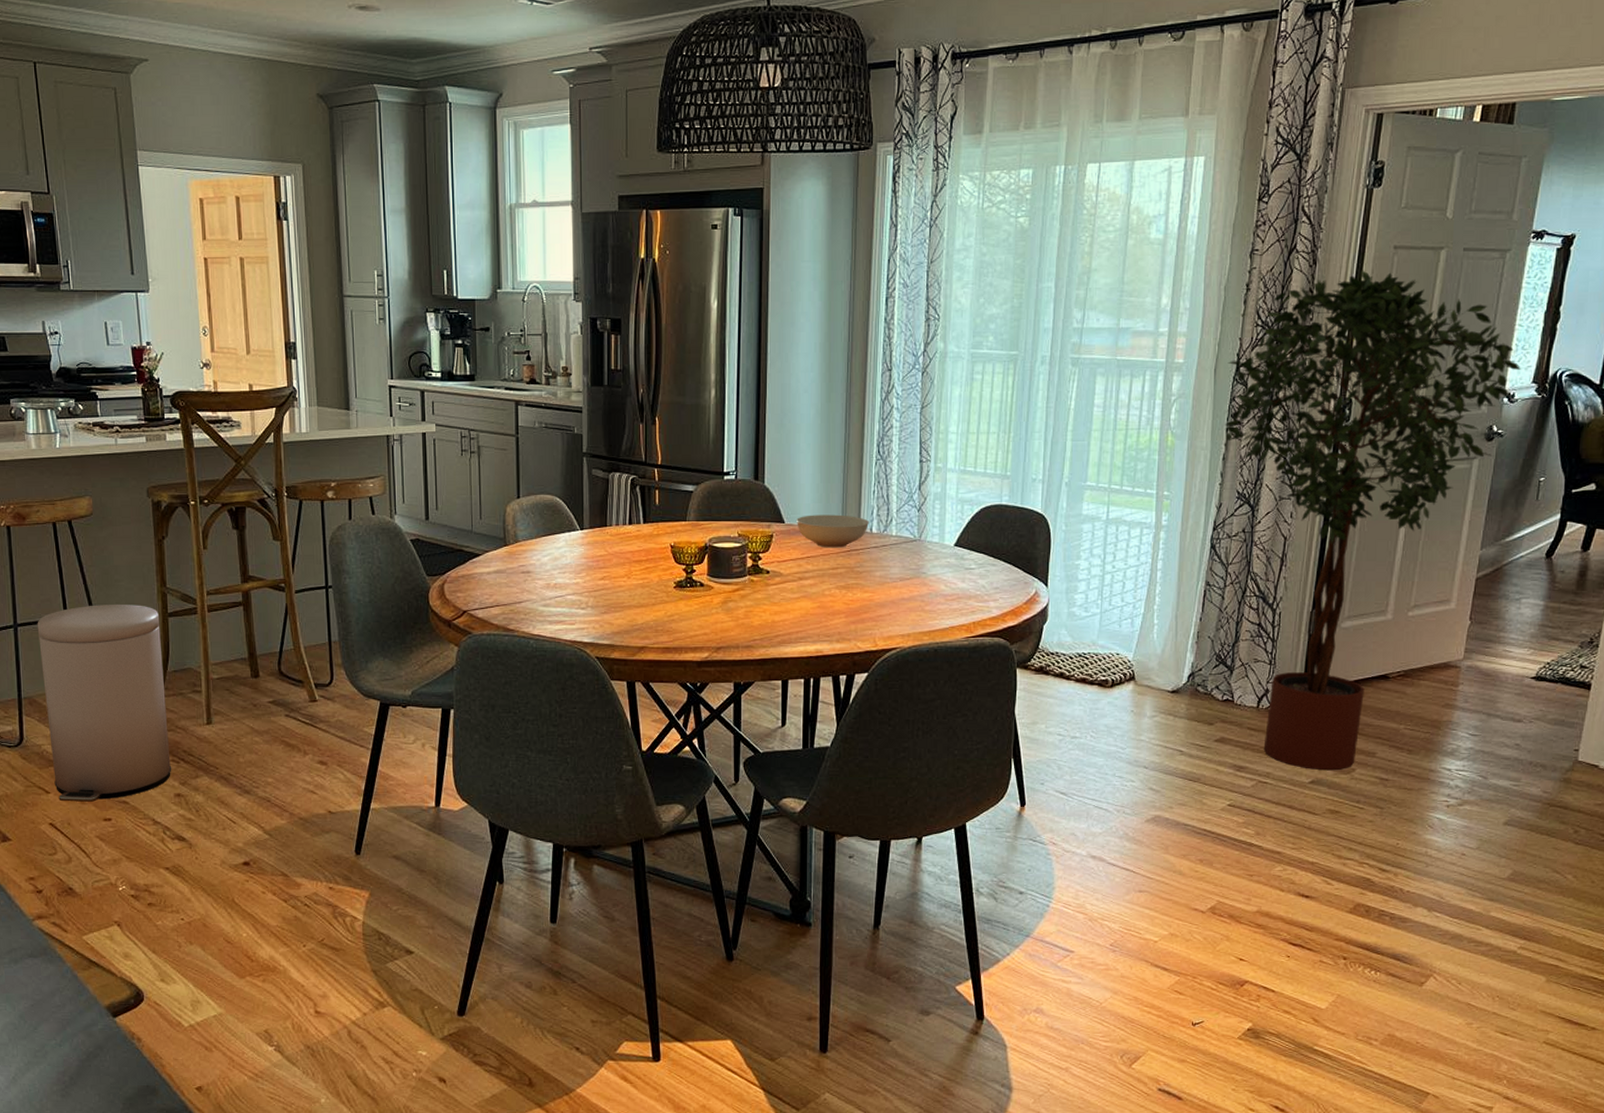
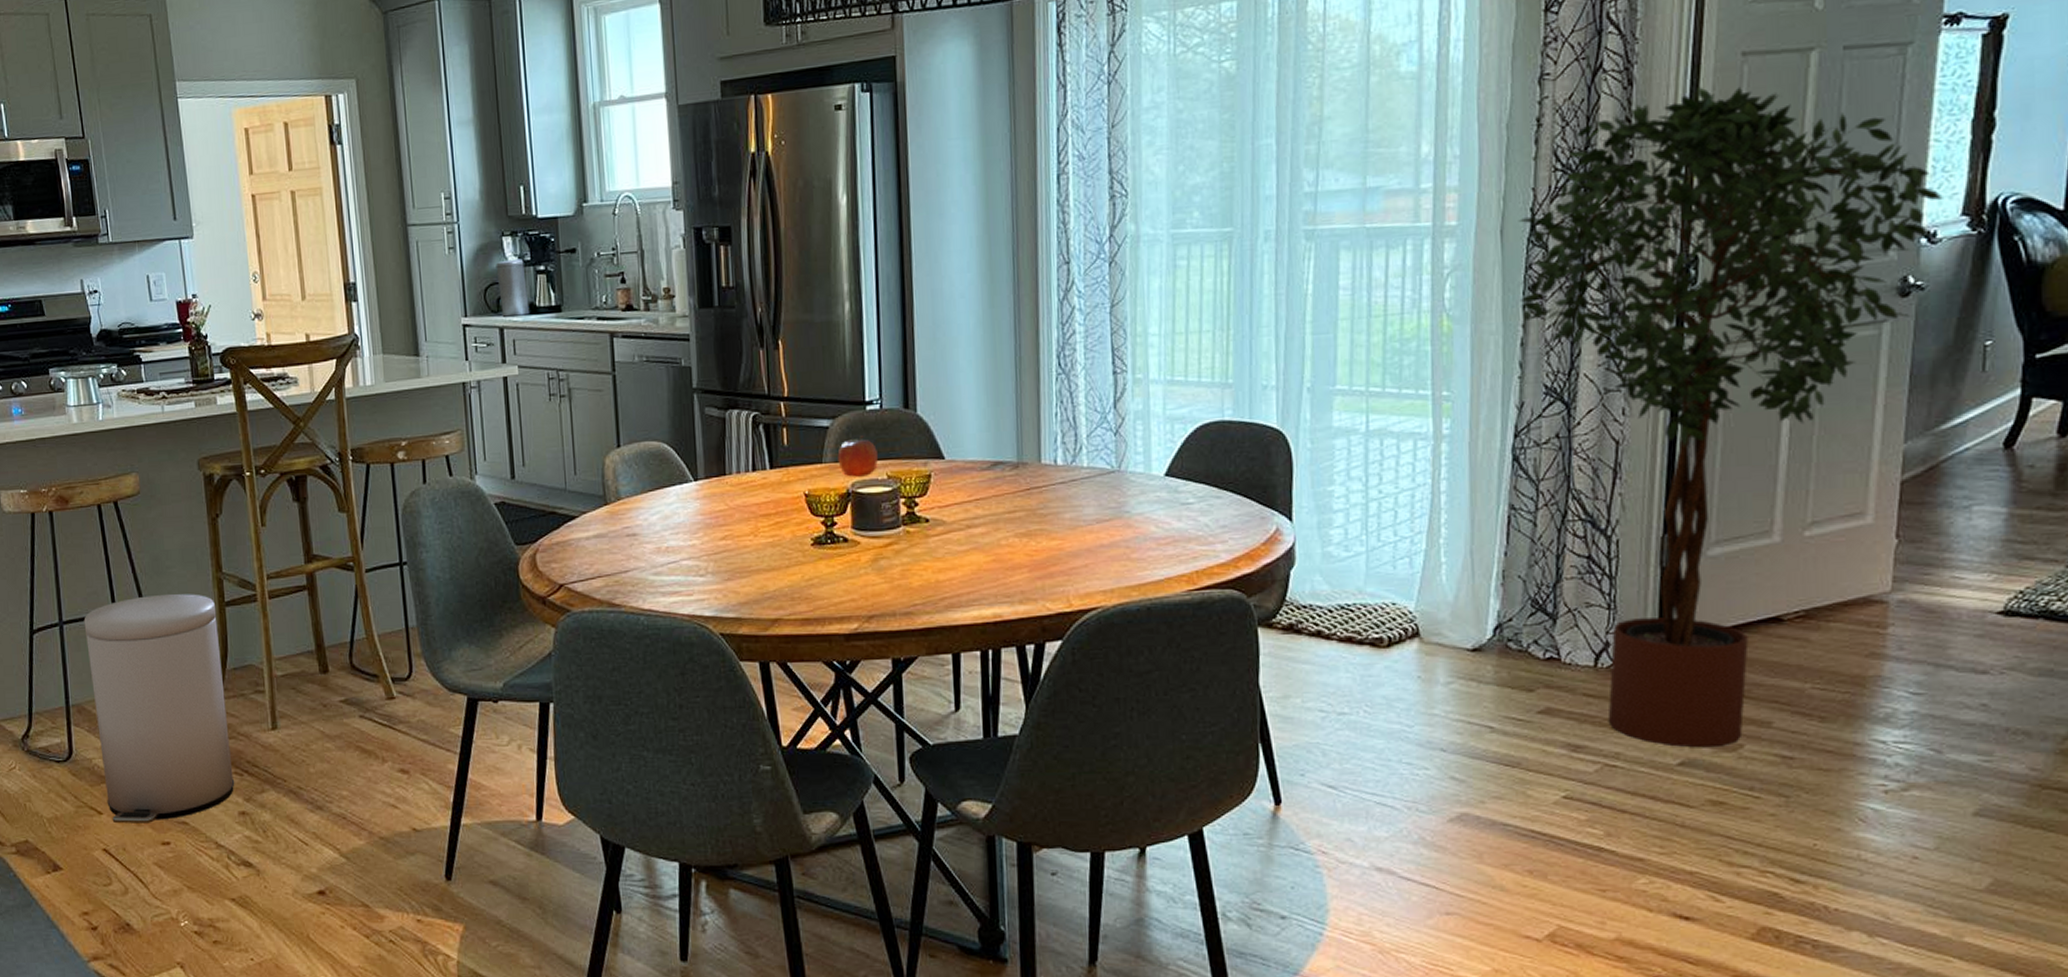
canister: none [420,332,448,383] -> present [496,258,530,318]
fruit: none [699,500,732,535] -> present [837,436,879,478]
bowl: present [795,514,870,548] -> none [958,445,1054,487]

